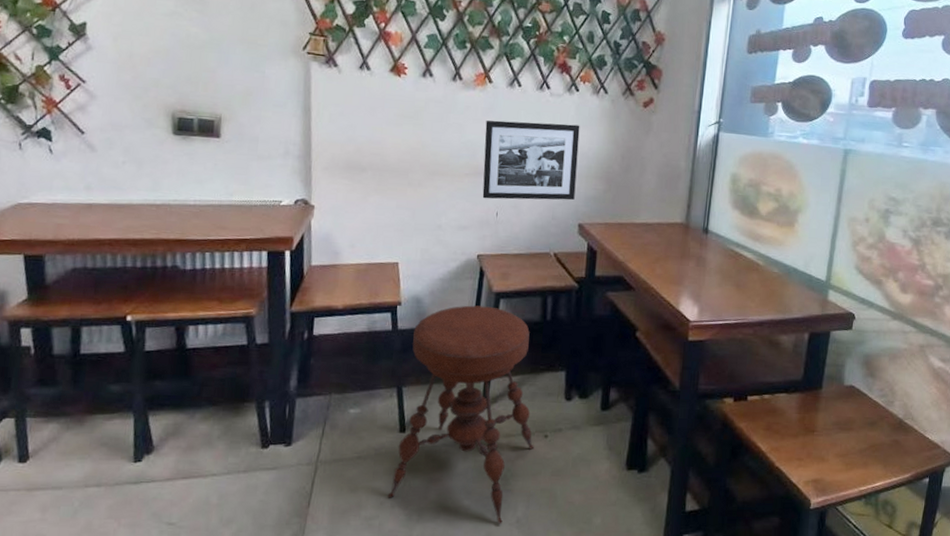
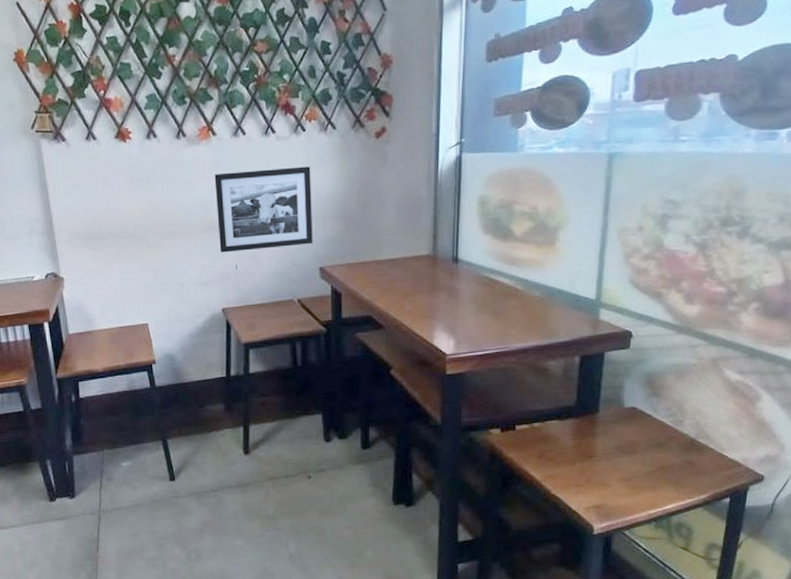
stool: present [387,305,534,524] -> none [166,357,299,560]

